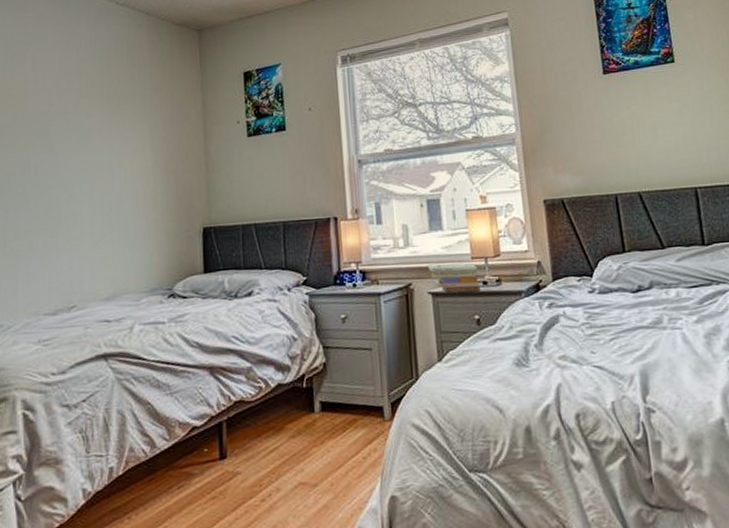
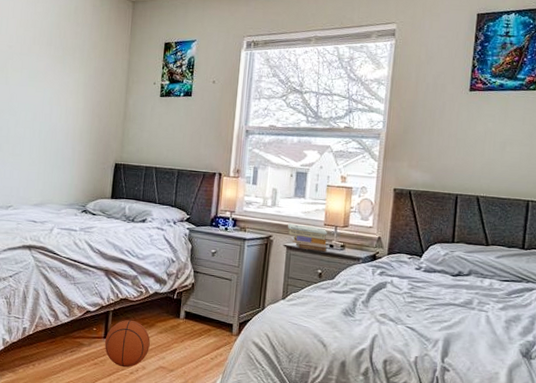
basketball: none [221,427,282,495] -> present [104,319,150,368]

